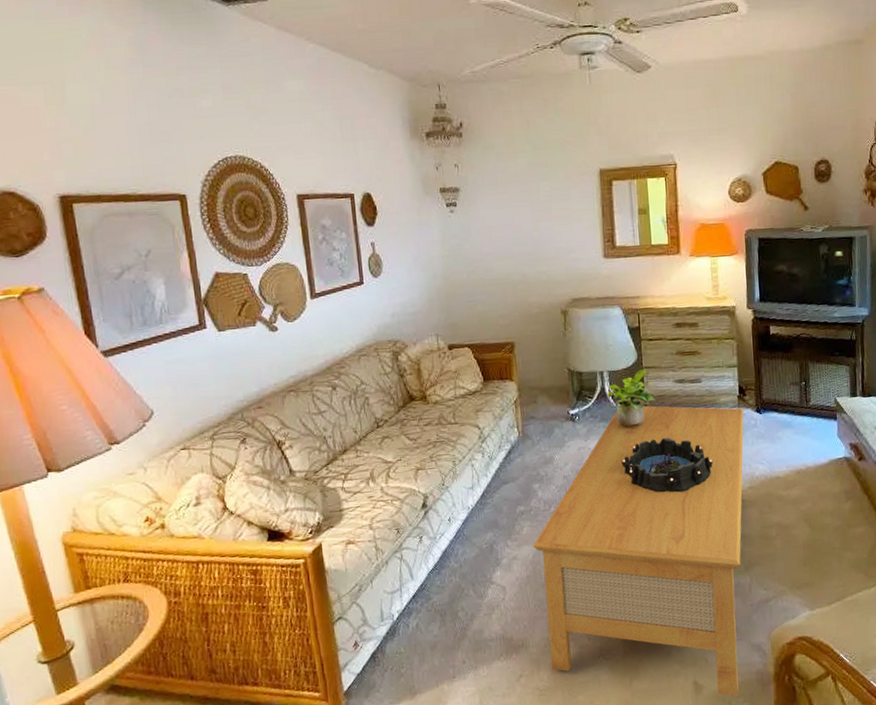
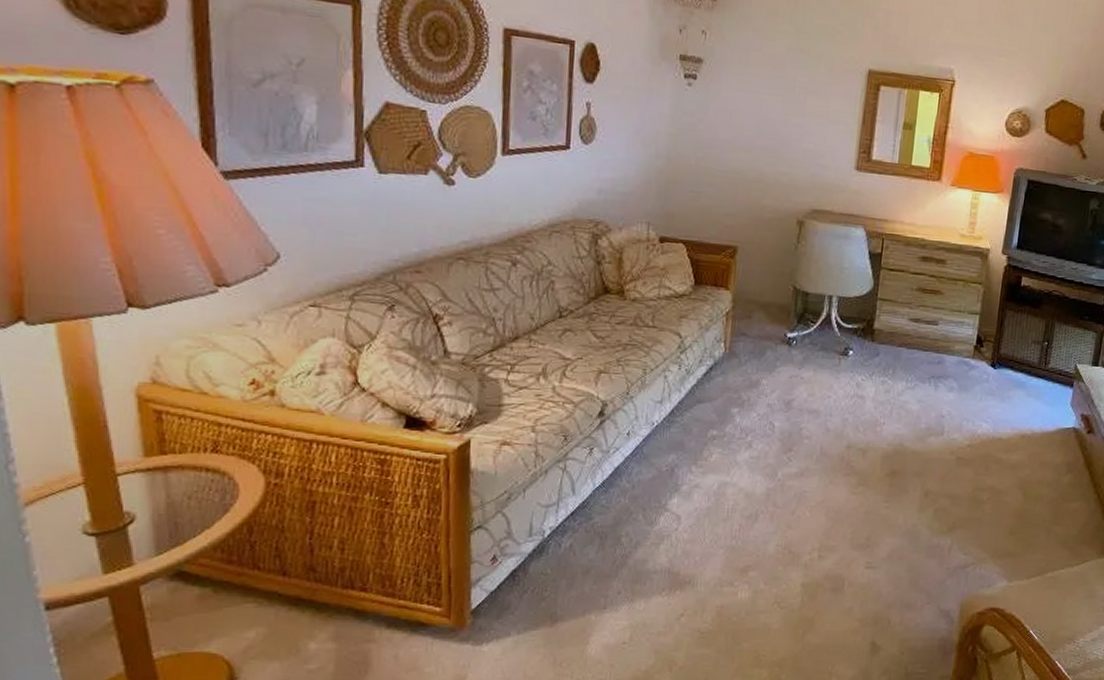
coffee table: present [533,405,744,697] -> none [718,340,978,662]
potted plant: present [607,369,655,428] -> none [833,300,885,362]
decorative bowl: present [621,437,713,493] -> none [835,378,935,440]

